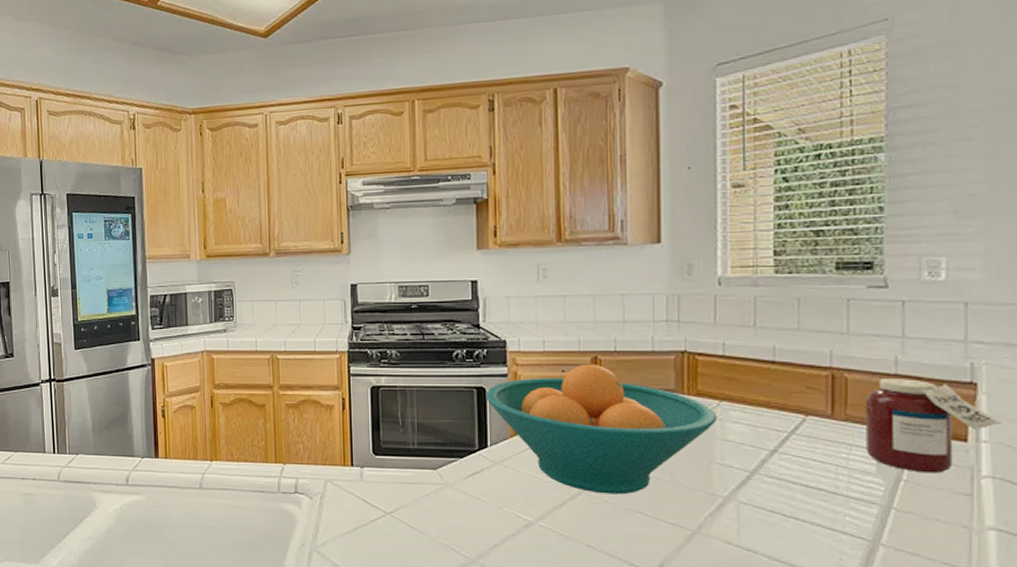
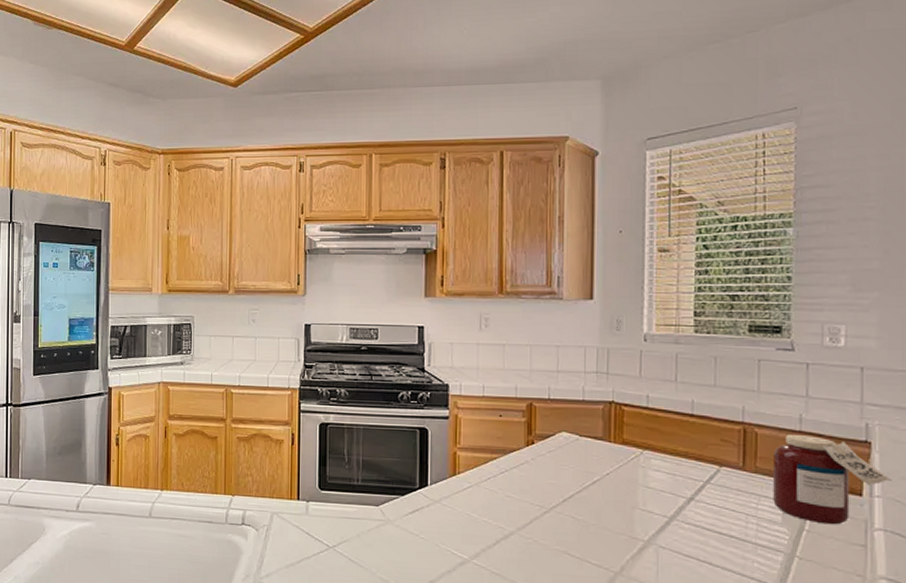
fruit bowl: present [485,364,717,495] -> none [428,409,640,536]

